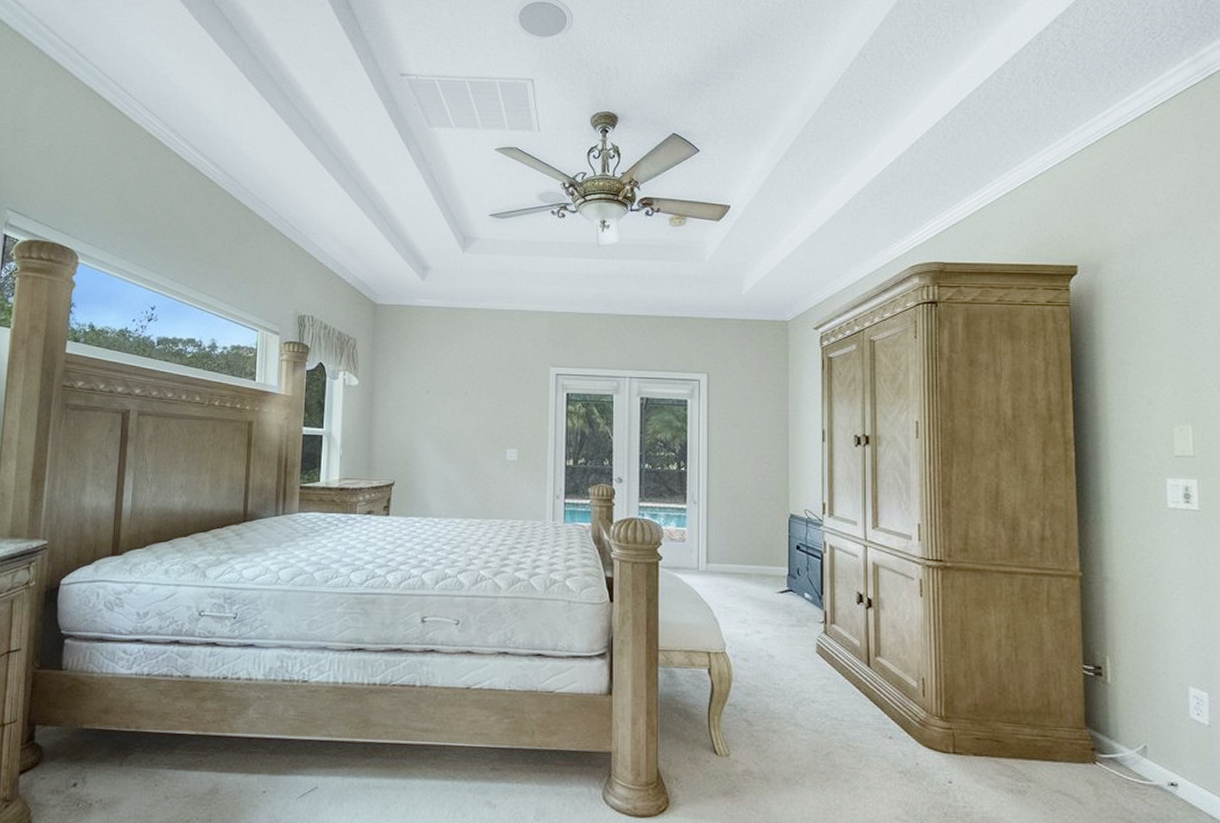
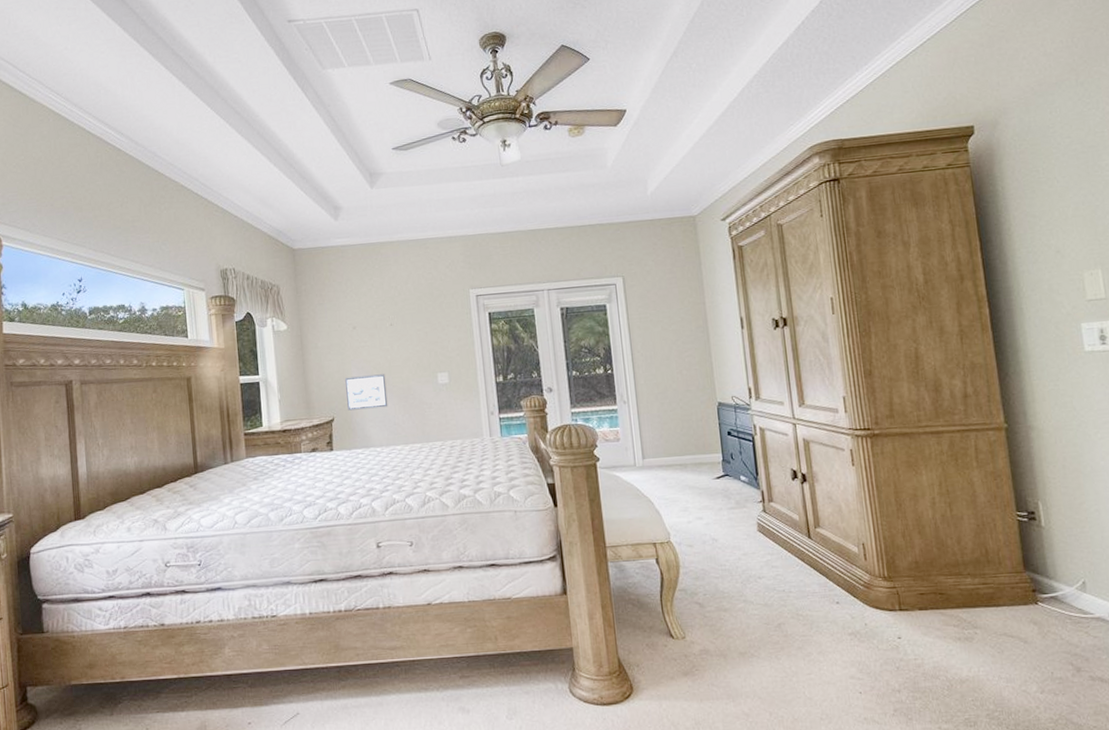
picture frame: none [410,441,453,478] -> present [345,374,388,411]

